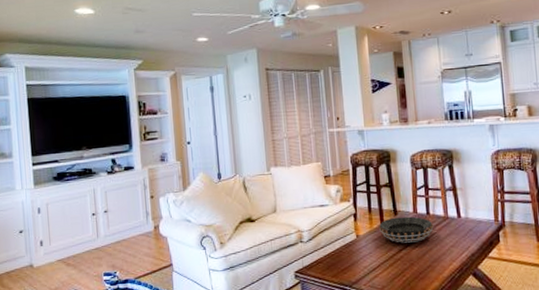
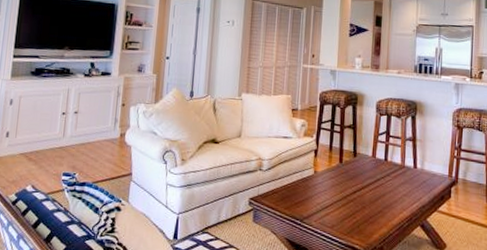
decorative bowl: present [378,216,434,243] -> none [336,159,390,186]

